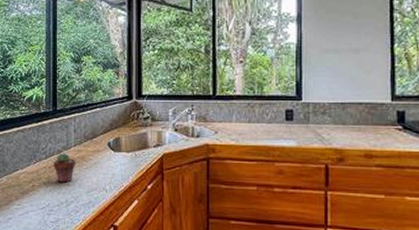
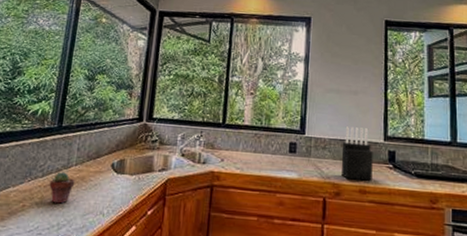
knife block: none [343,88,379,145] -> present [341,126,373,181]

